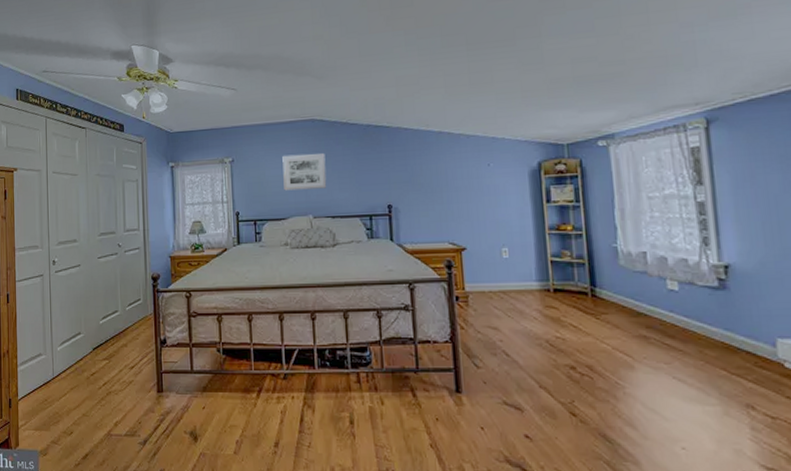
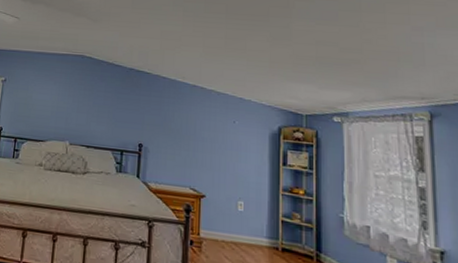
wall art: present [282,154,327,191] -> none [47,83,89,119]

